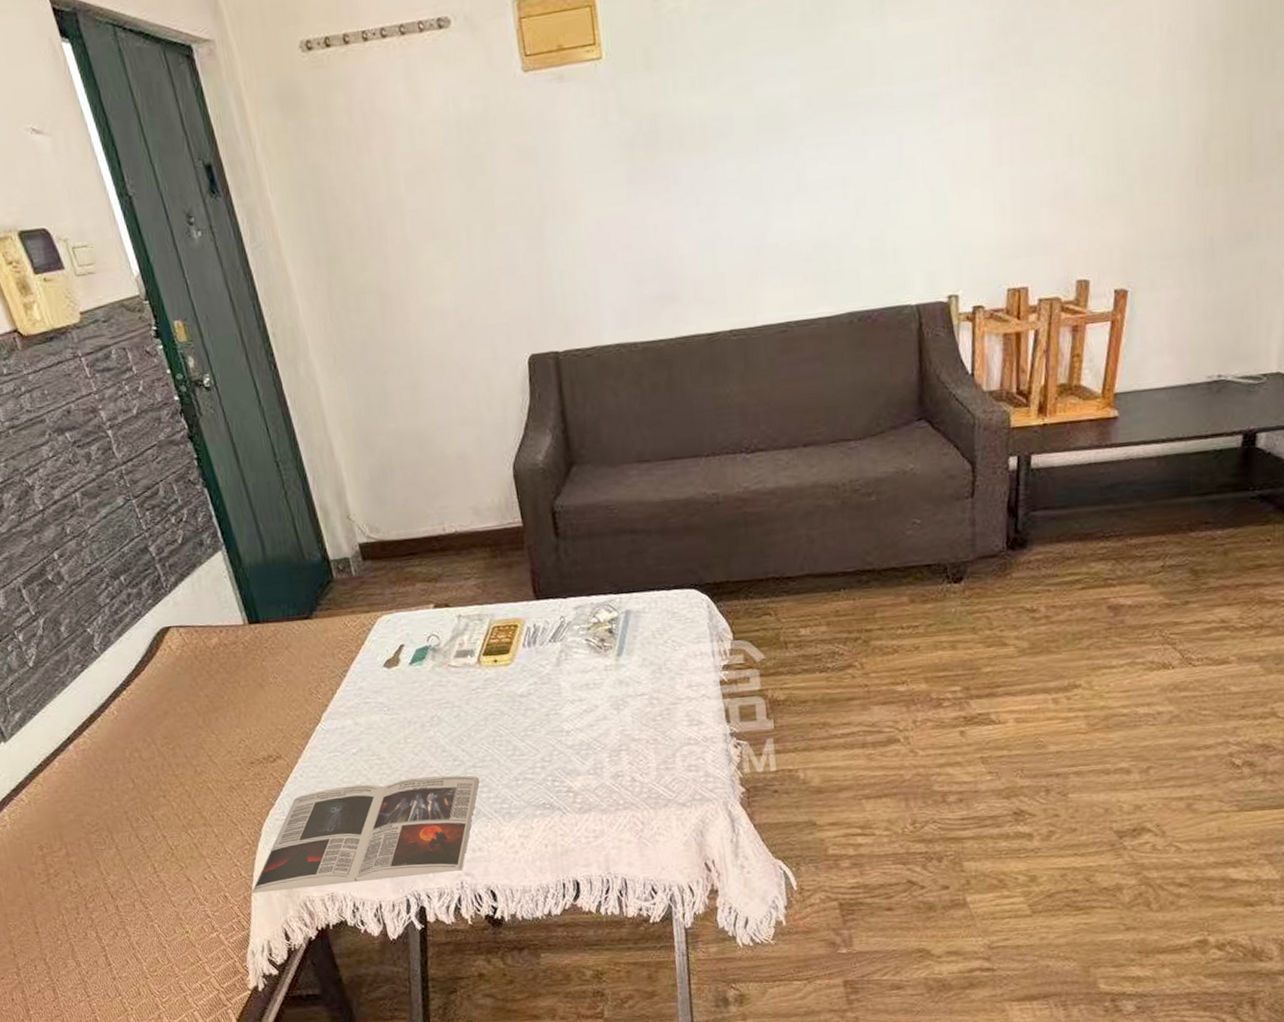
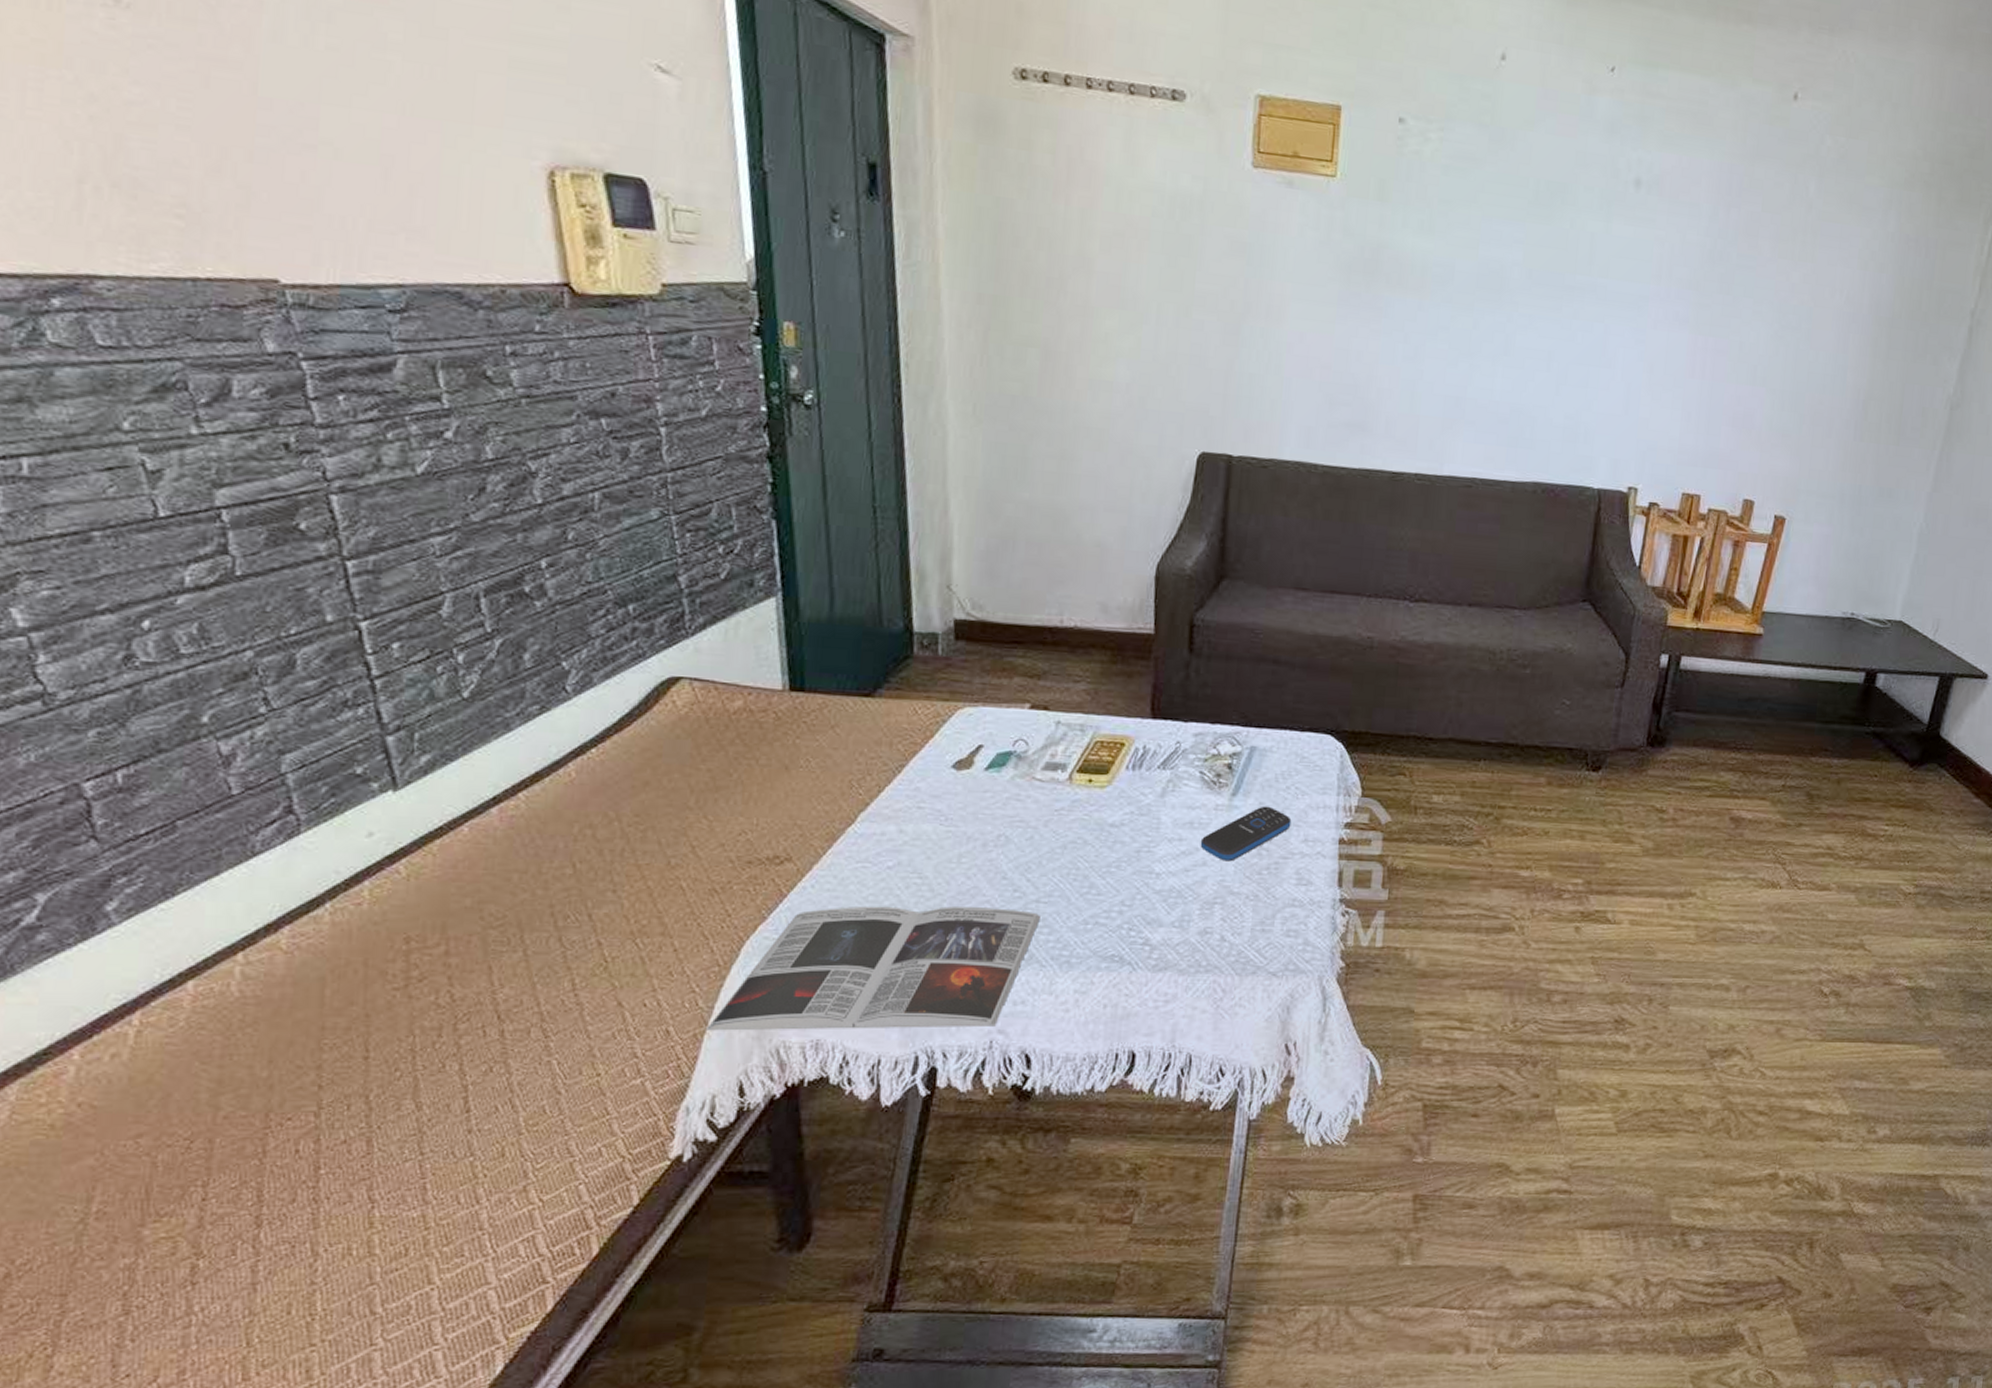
mobile phone: none [598,660,675,714] -> present [1200,806,1292,862]

